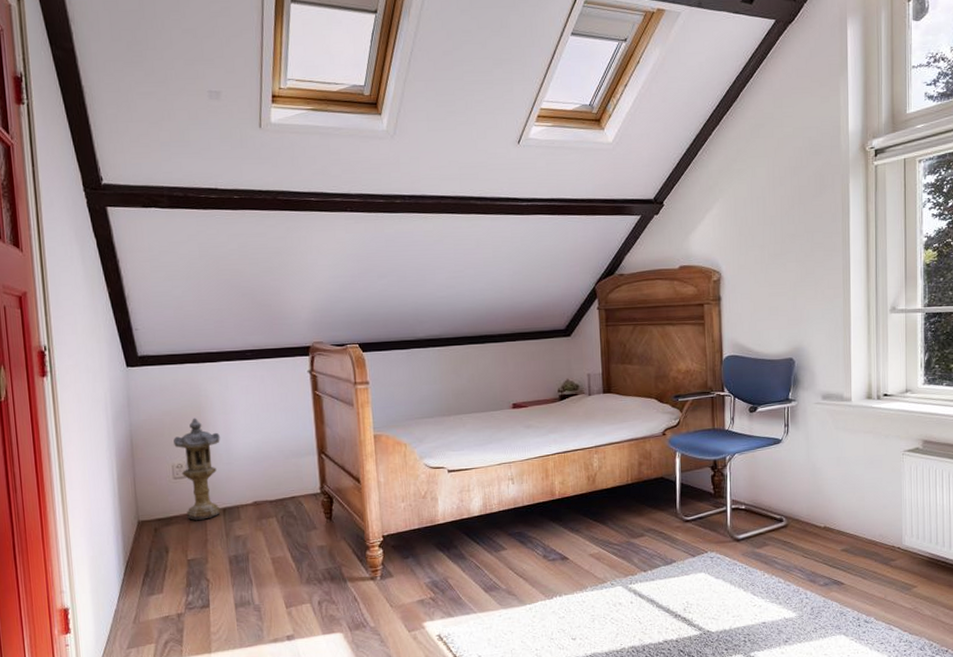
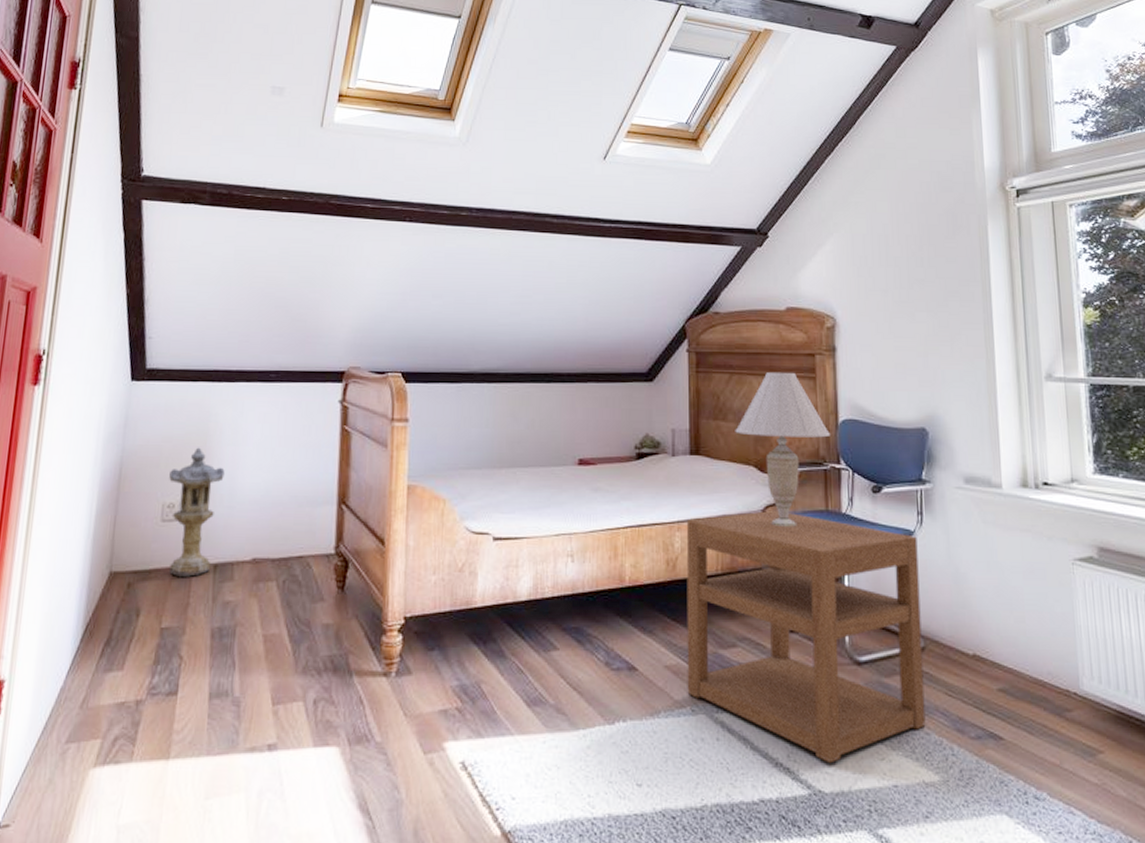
nightstand: none [602,431,787,612] -> present [686,510,926,764]
table lamp: none [639,320,716,444] -> present [735,371,830,527]

